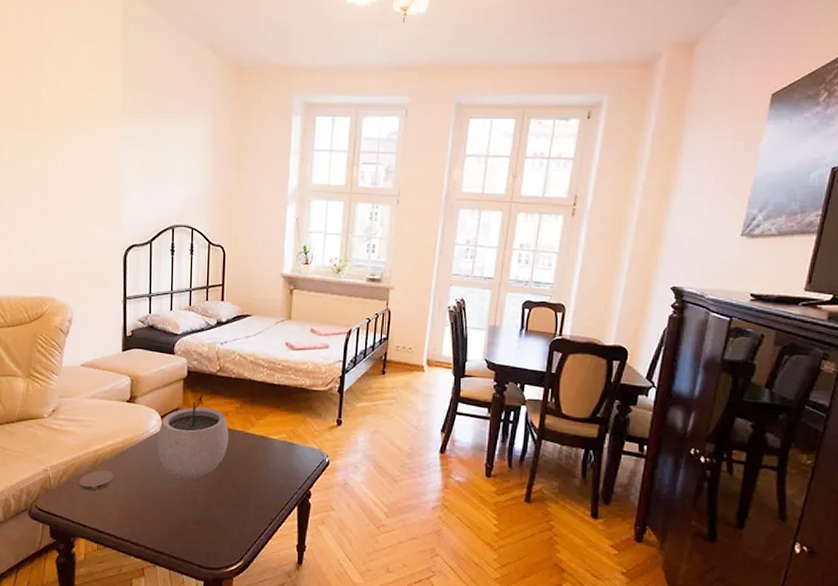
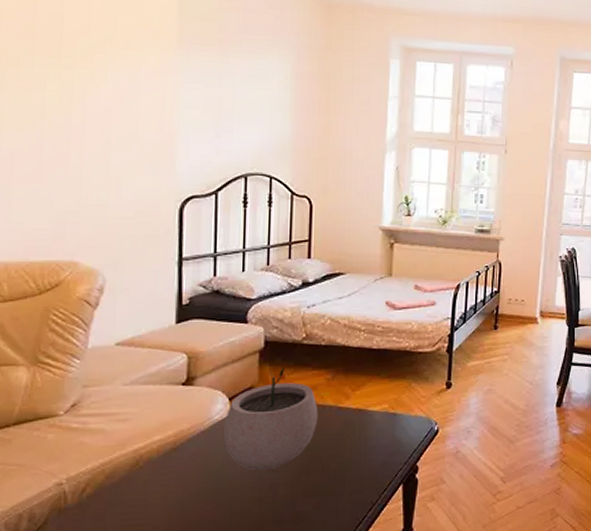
coaster: present [79,470,114,491] -> none [110,473,162,503]

